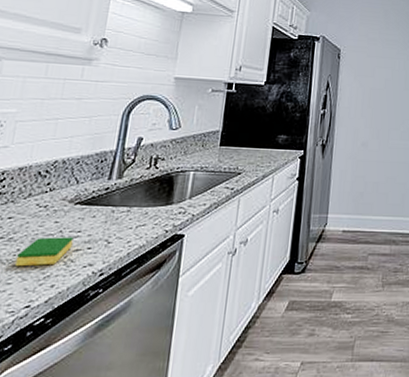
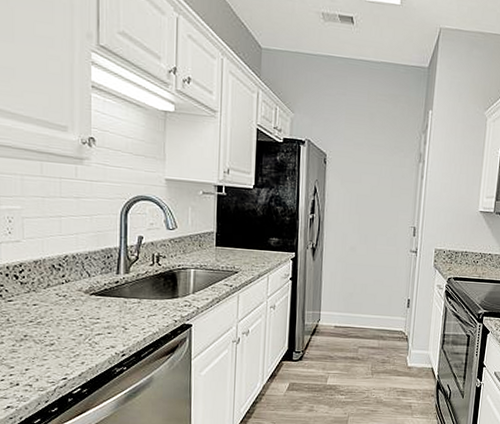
dish sponge: present [14,237,74,267] -> none [46,322,94,346]

